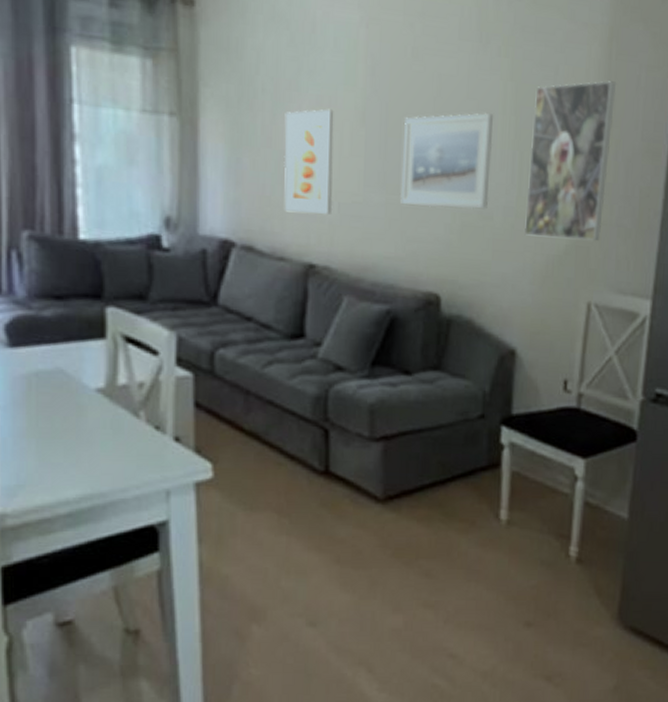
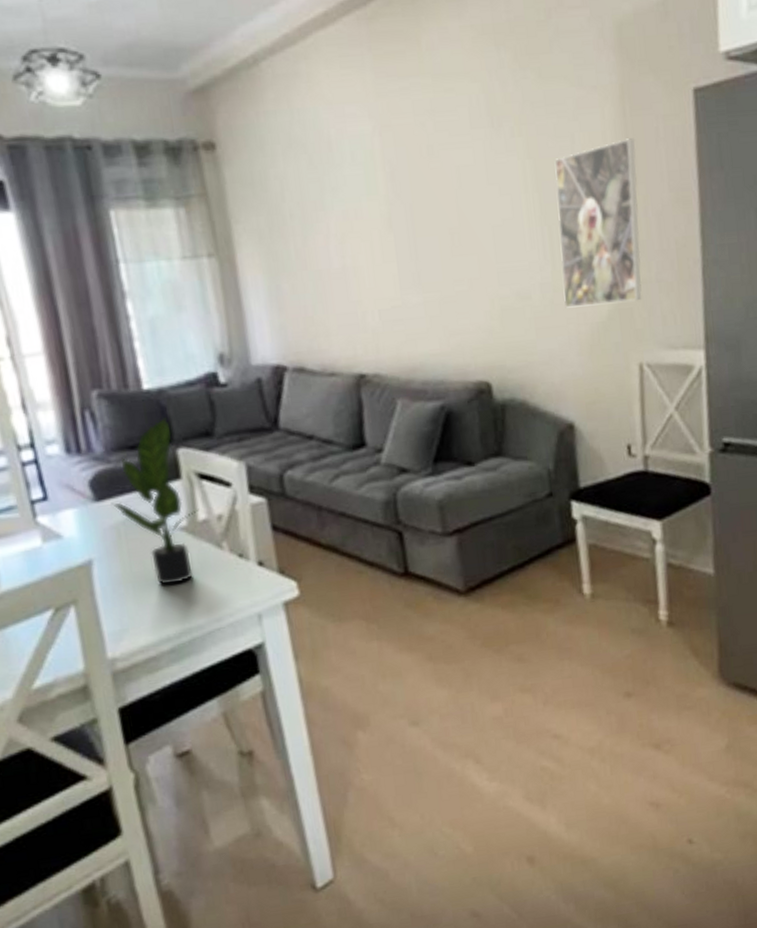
potted plant: none [26,272,120,446] -> present [111,417,199,584]
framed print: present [283,109,334,215] -> none [315,221,374,328]
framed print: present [400,113,494,210] -> none [430,195,525,301]

